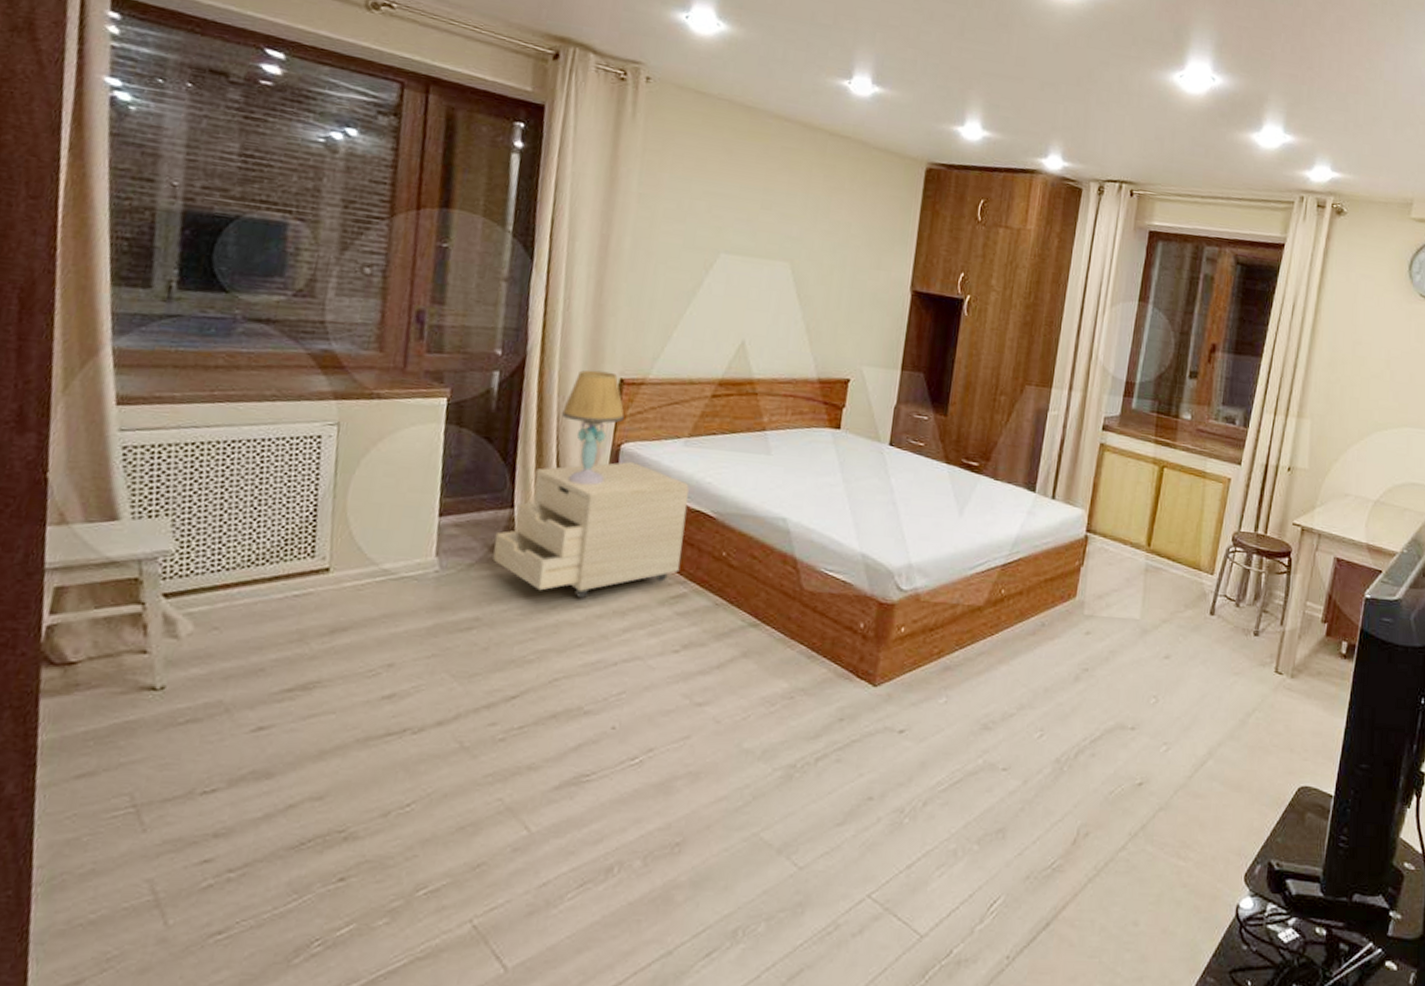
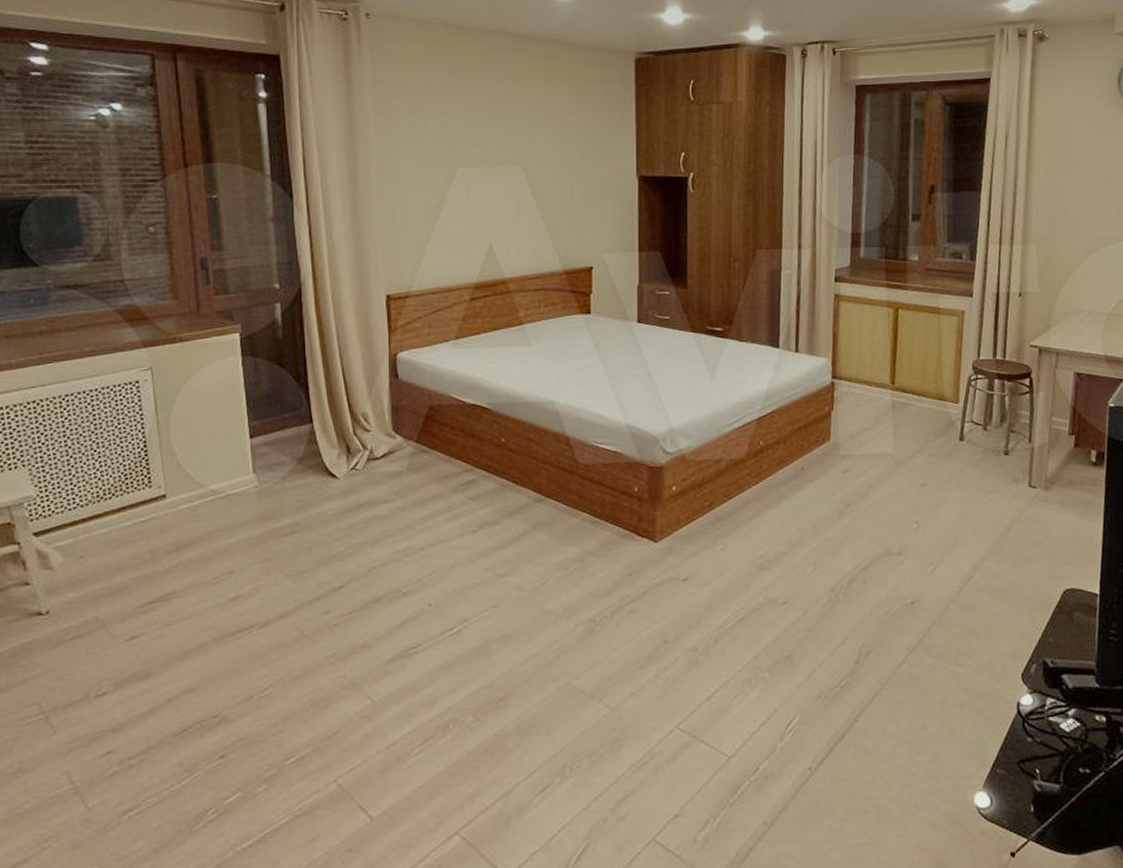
nightstand: present [492,461,689,599] -> none [301,367,466,495]
table lamp: present [562,370,625,485] -> none [341,290,396,395]

